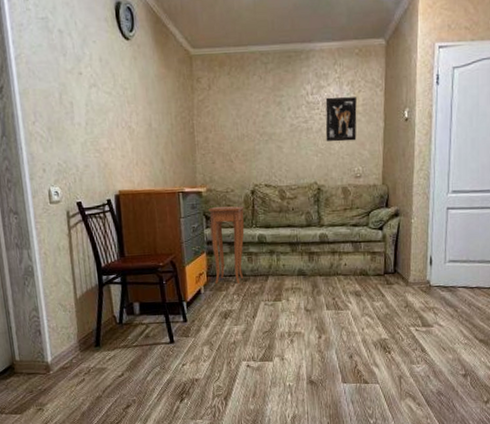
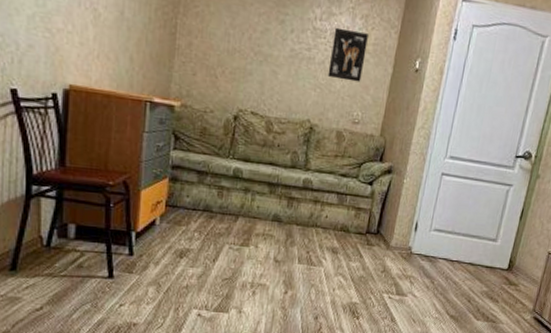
side table: present [209,206,245,285] -> none [174,126,223,221]

